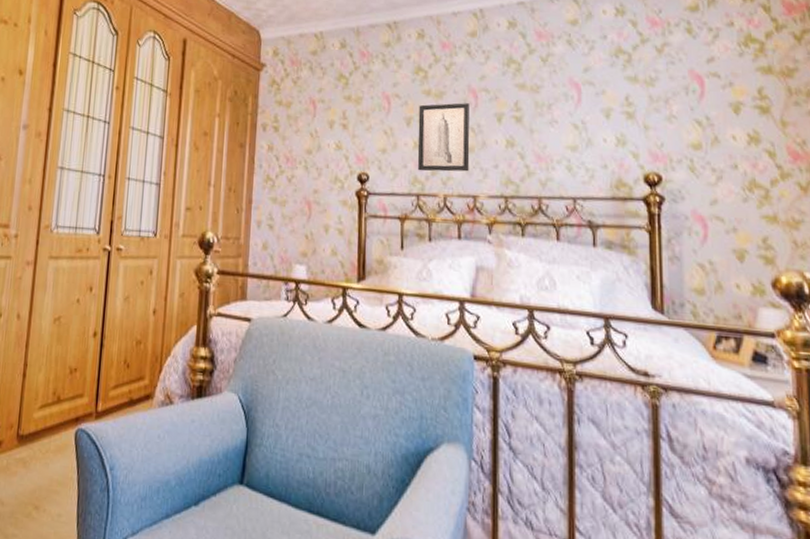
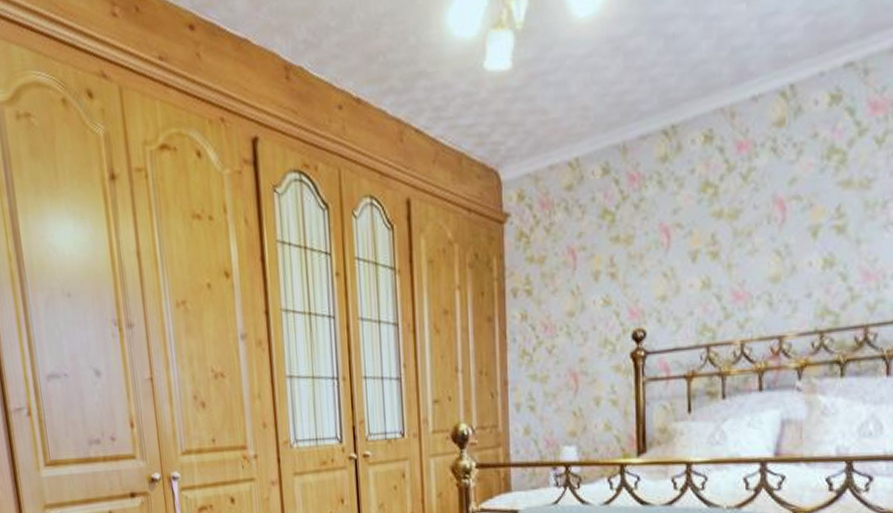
wall art: present [417,103,470,172] -> none [706,219,775,316]

